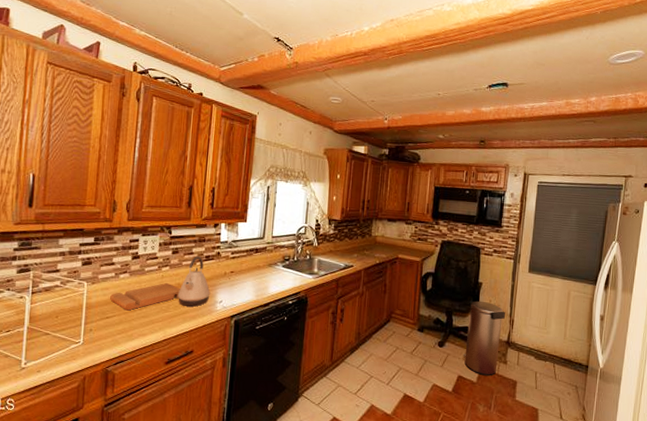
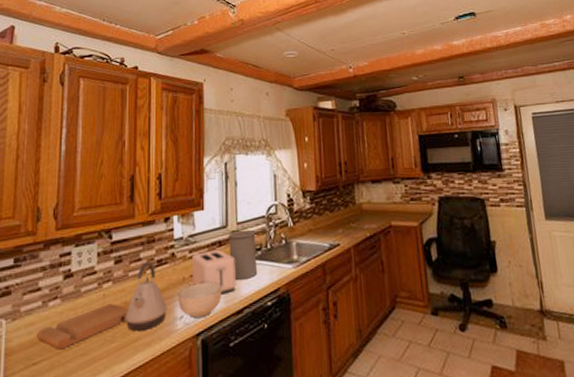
bowl: none [219,278,255,305] -> present [177,281,222,319]
toaster: none [231,254,267,290] -> present [191,249,236,295]
canister: none [263,242,287,281] -> present [228,229,257,280]
pedal bin: present [464,300,506,376] -> none [487,263,537,361]

